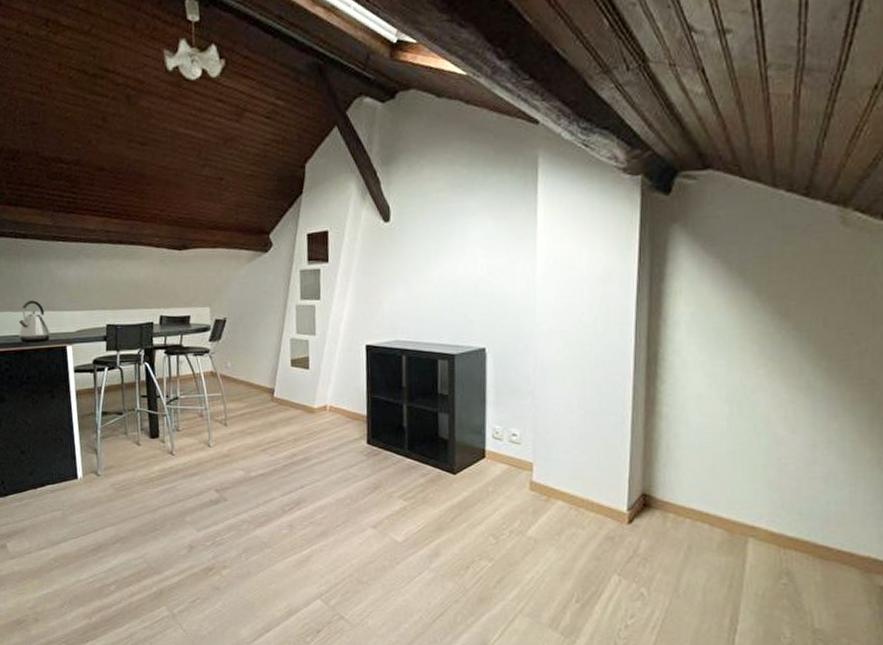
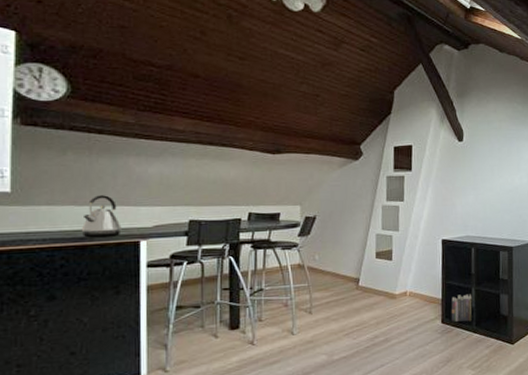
books: none [378,411,404,444] -> present [451,294,472,322]

